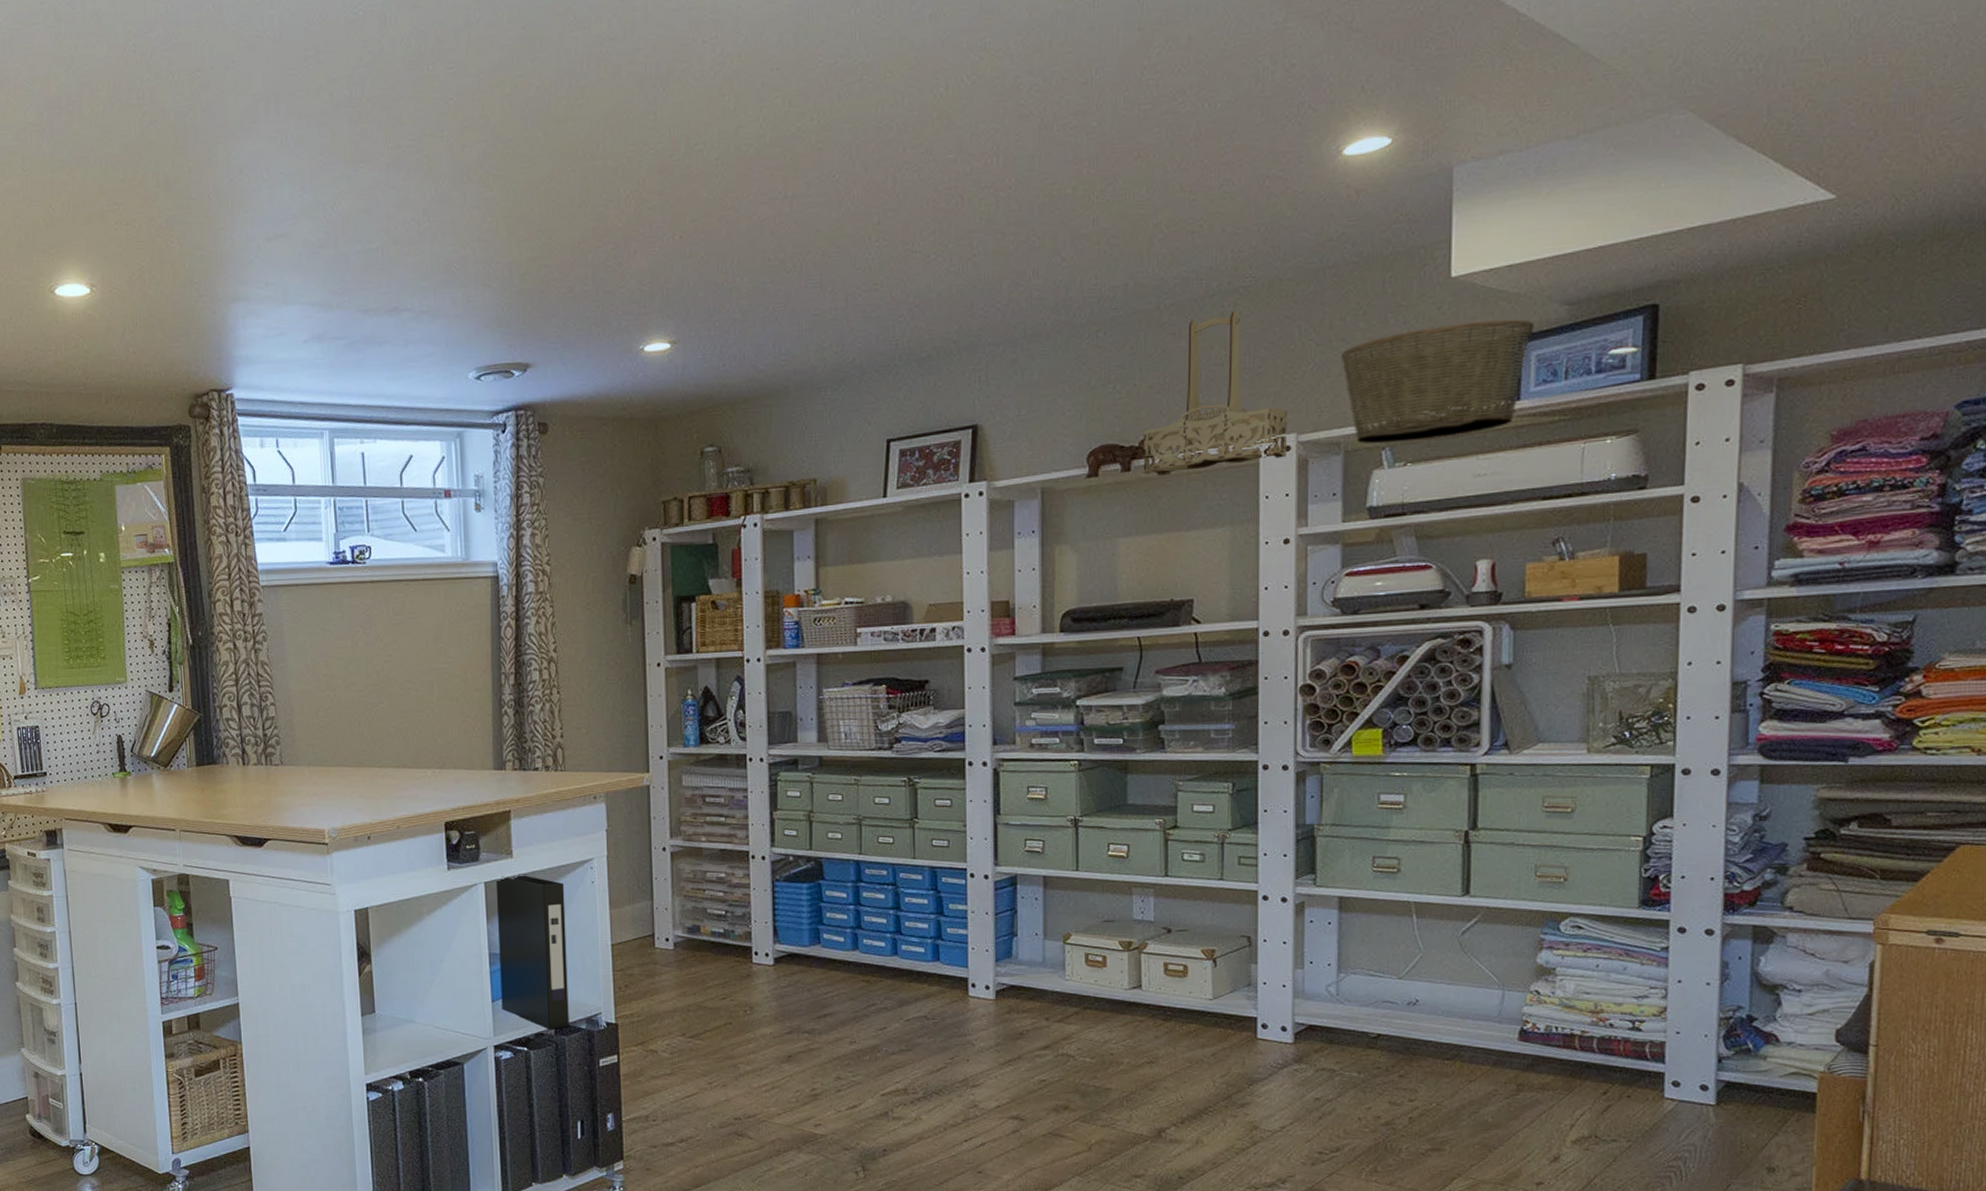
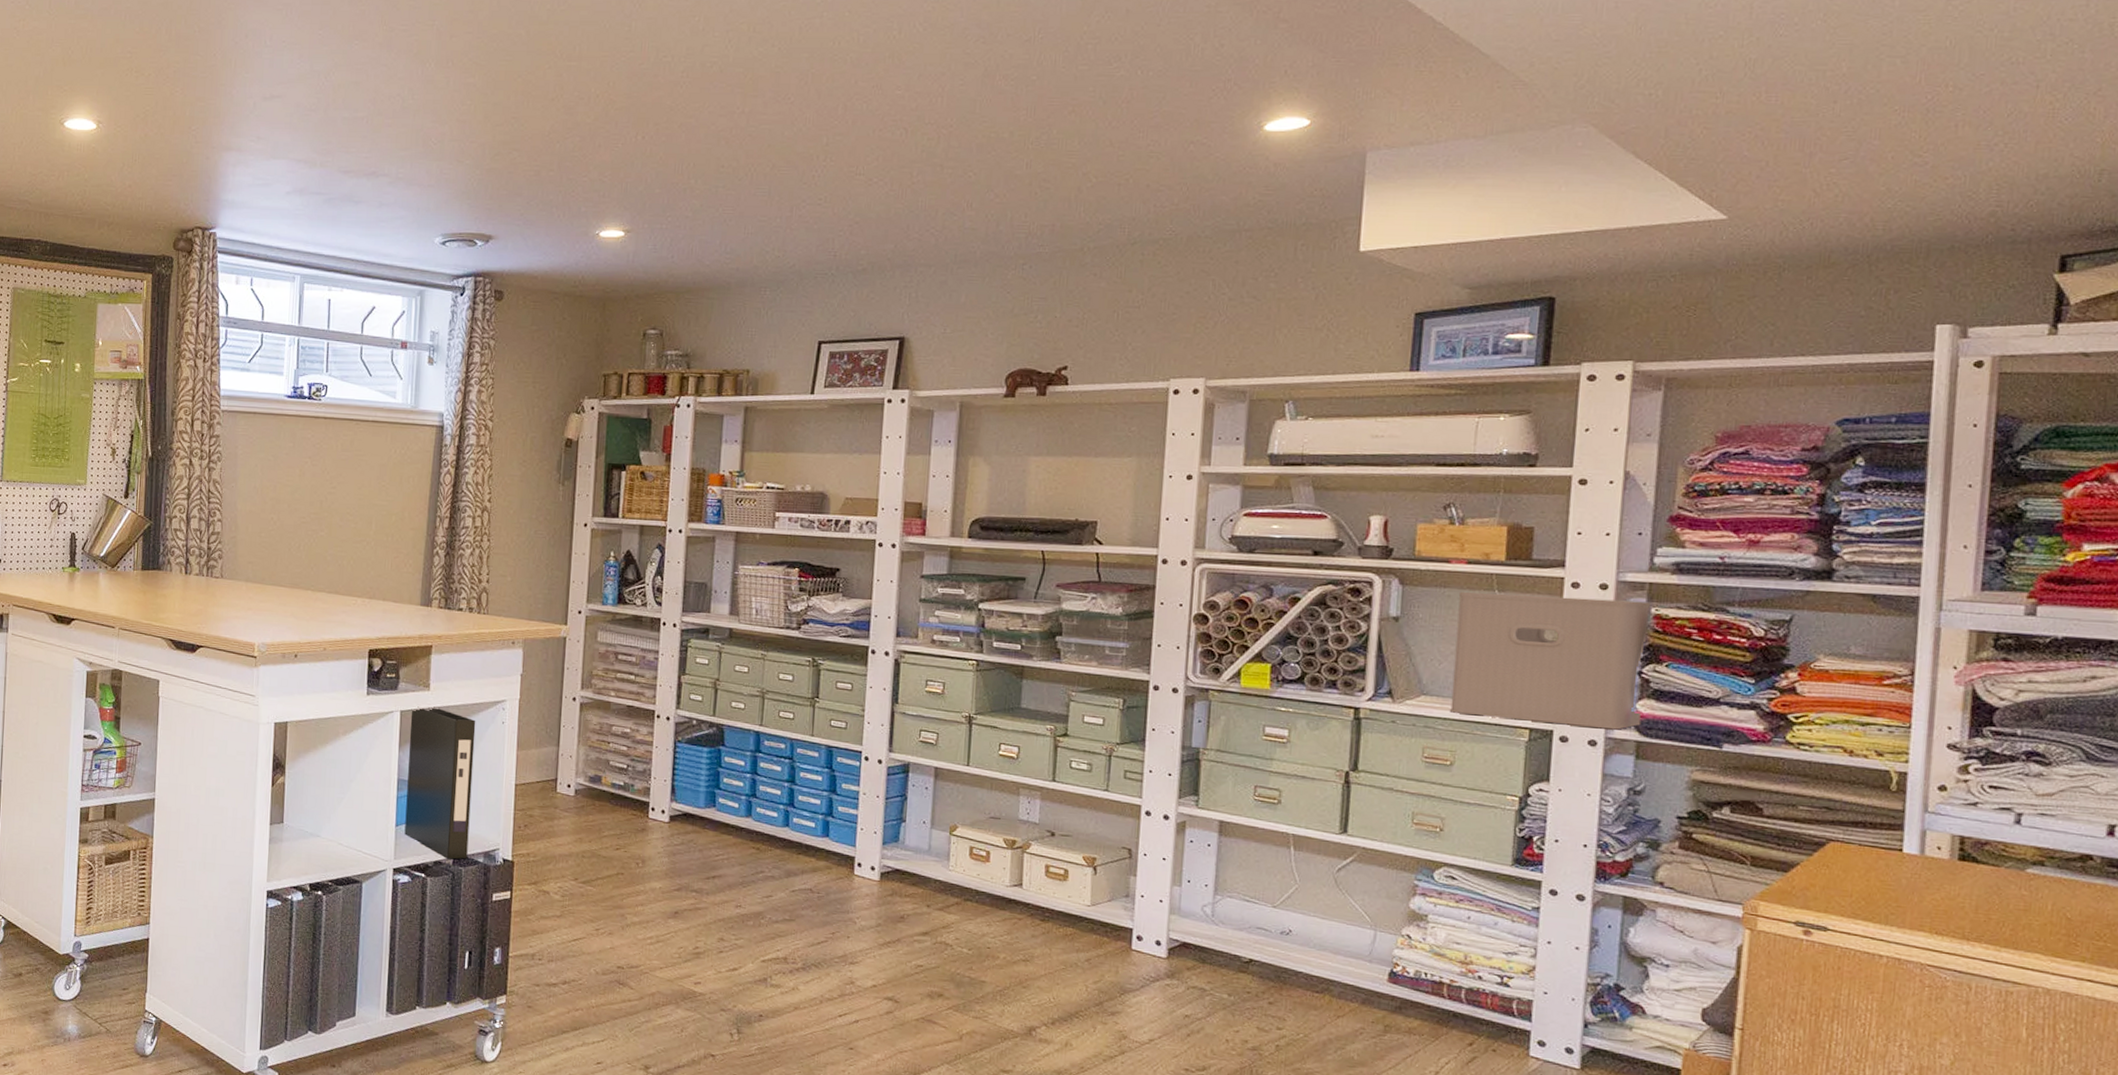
decorative basket: present [1143,311,1287,477] -> none [1057,260,1197,404]
basket: present [1340,319,1534,444] -> none [1250,294,1436,398]
storage box: none [1567,618,1769,758] -> present [1449,592,1650,730]

